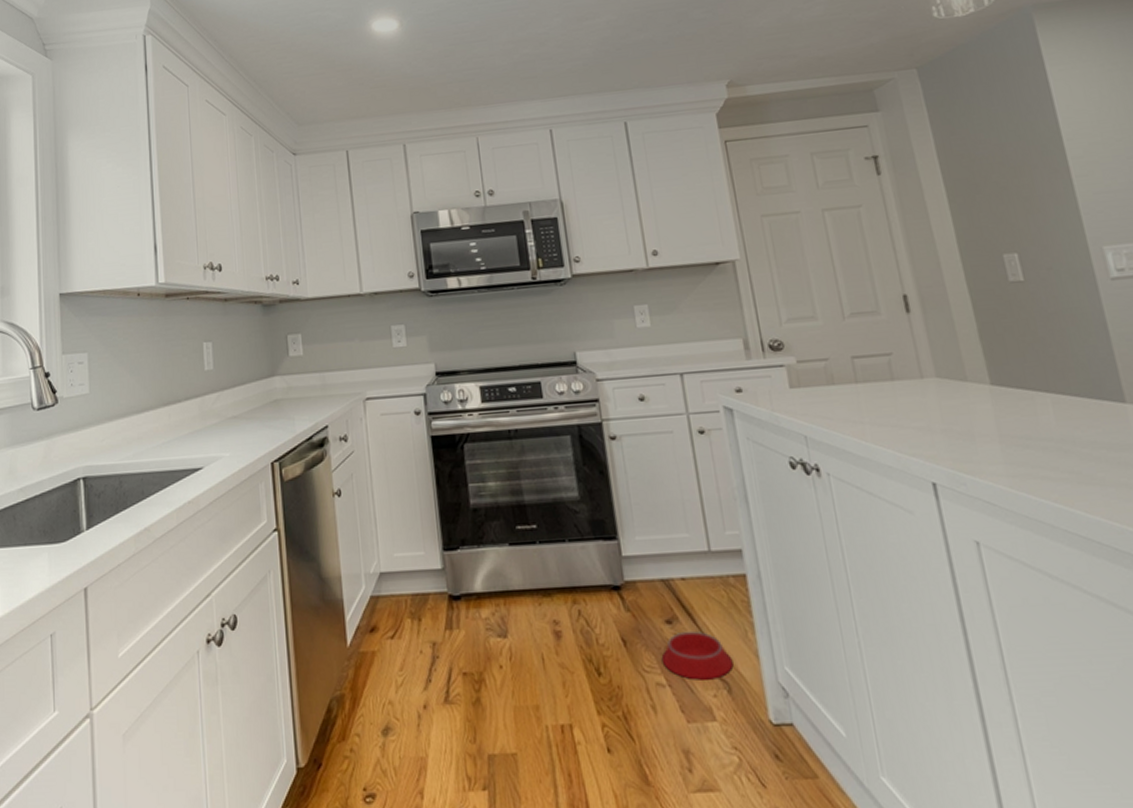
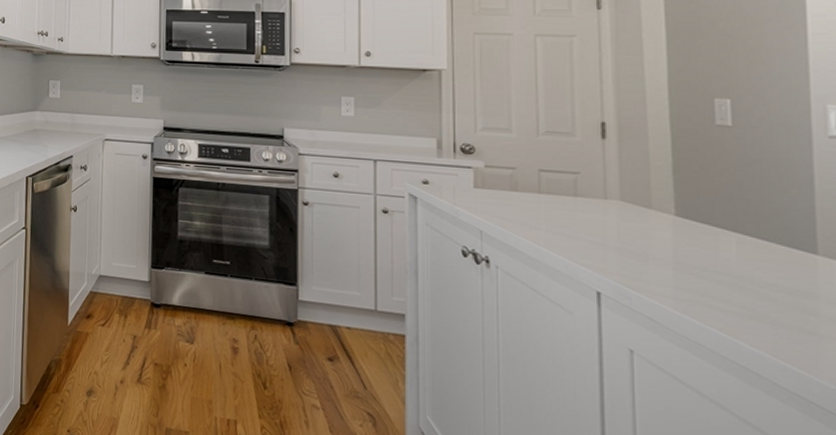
pet bowl: present [661,630,734,680] -> none [319,369,381,413]

